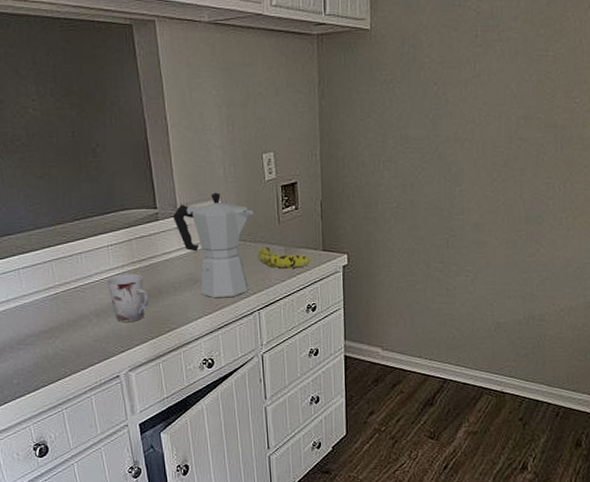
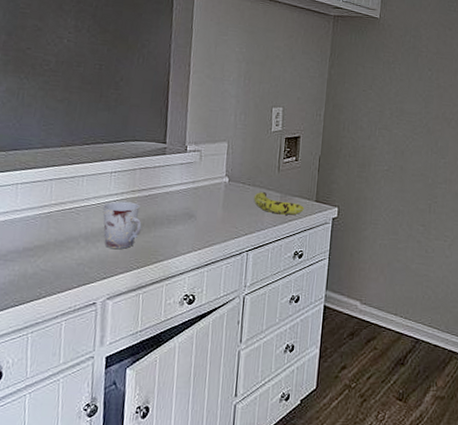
moka pot: present [172,192,254,299] -> none [179,136,257,236]

